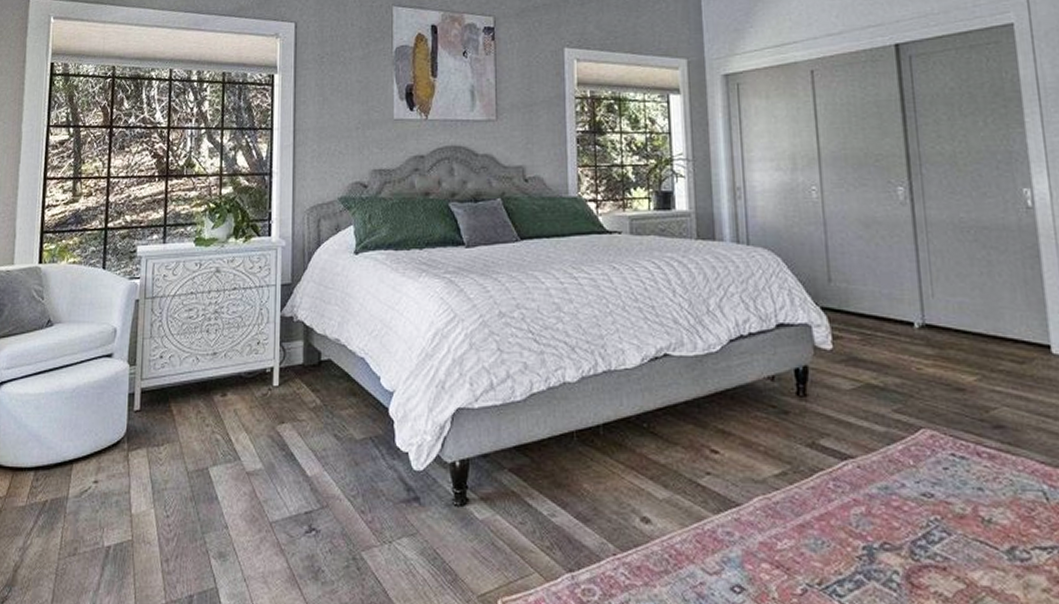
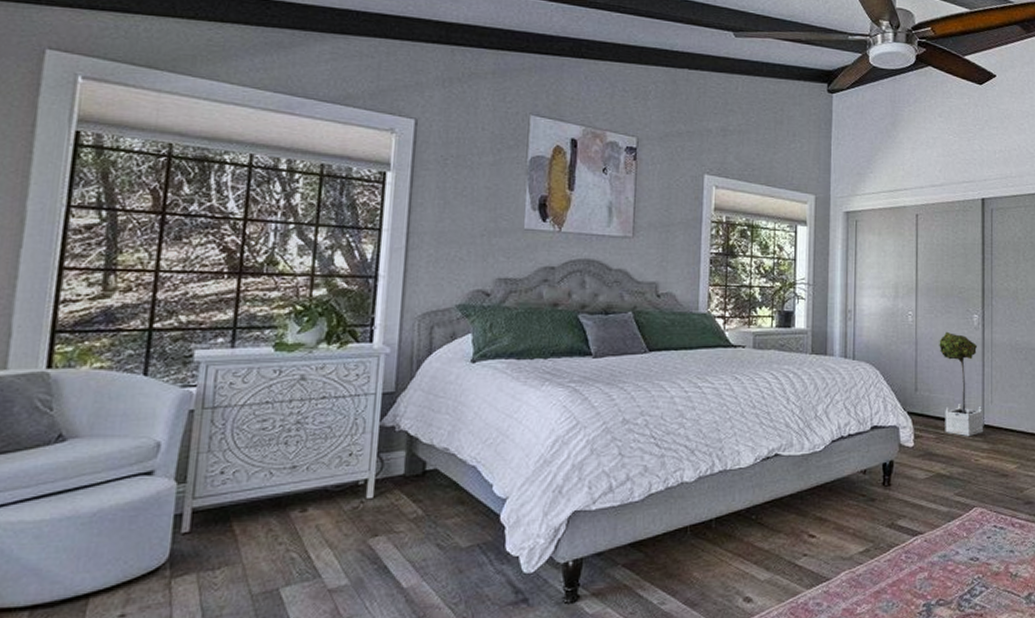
potted tree: none [854,208,924,340] -> present [939,331,983,437]

